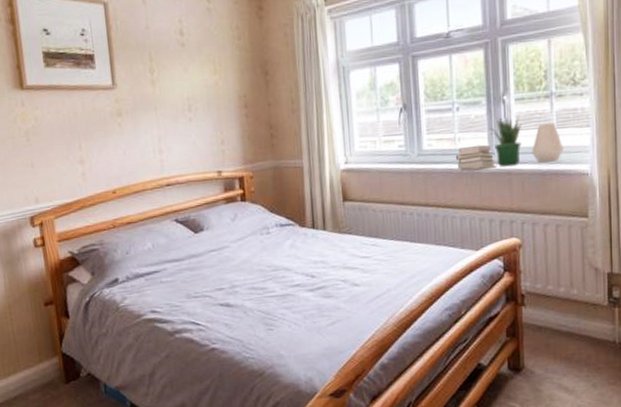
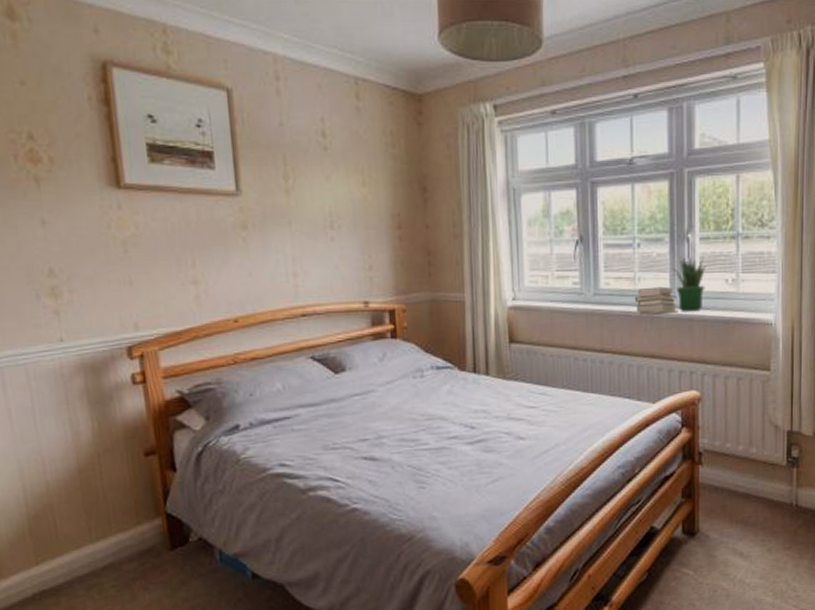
vase: present [531,122,564,163] -> none [715,266,748,309]

